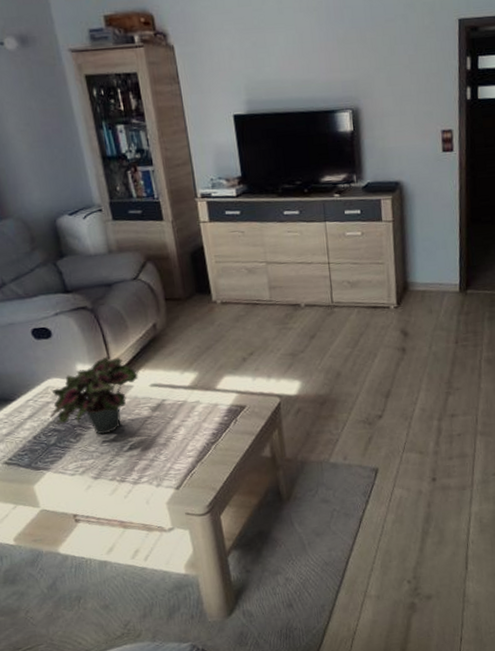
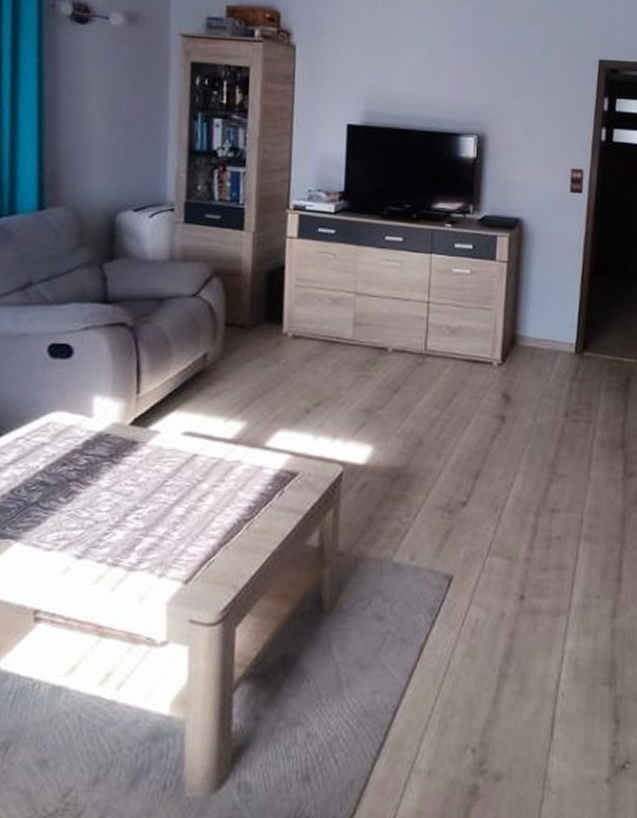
potted plant: present [50,355,140,435] -> none [41,387,174,495]

